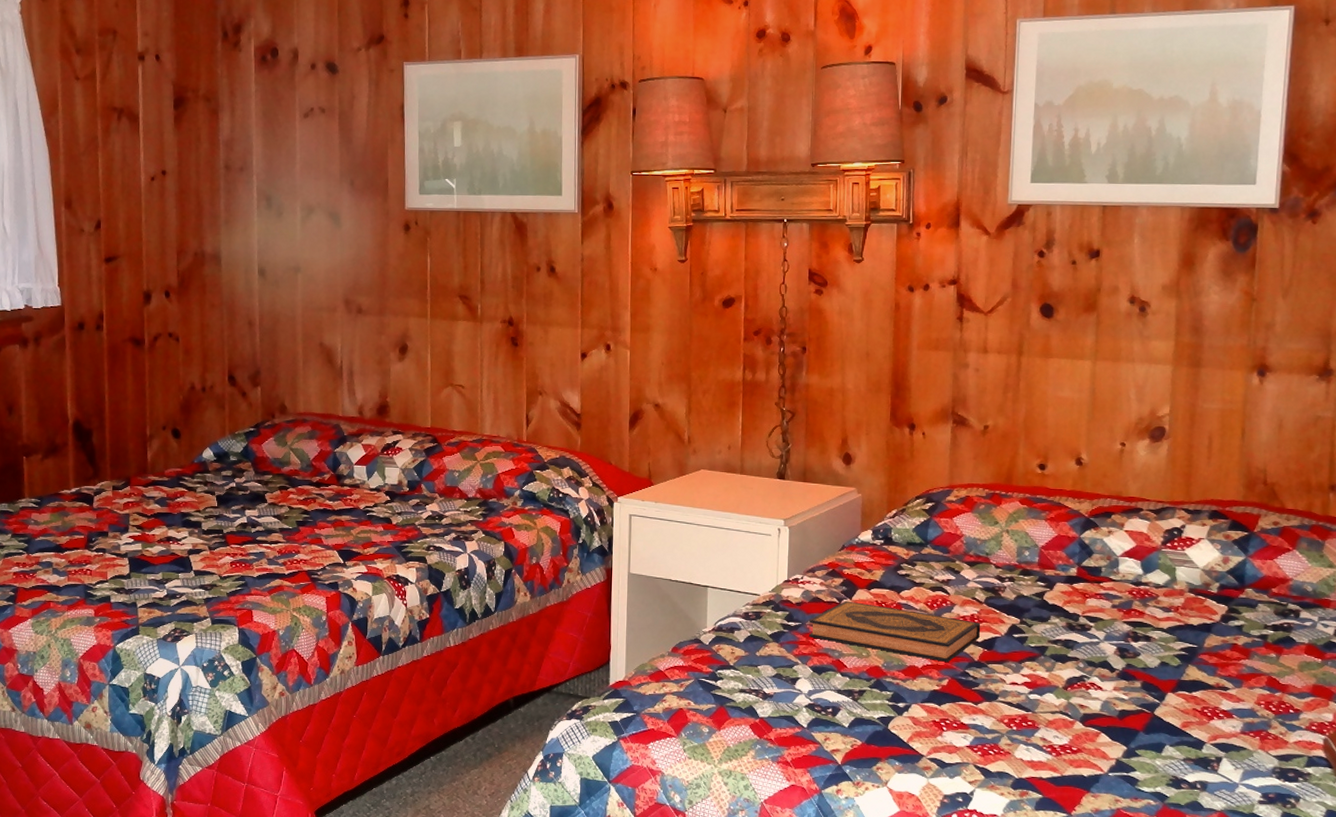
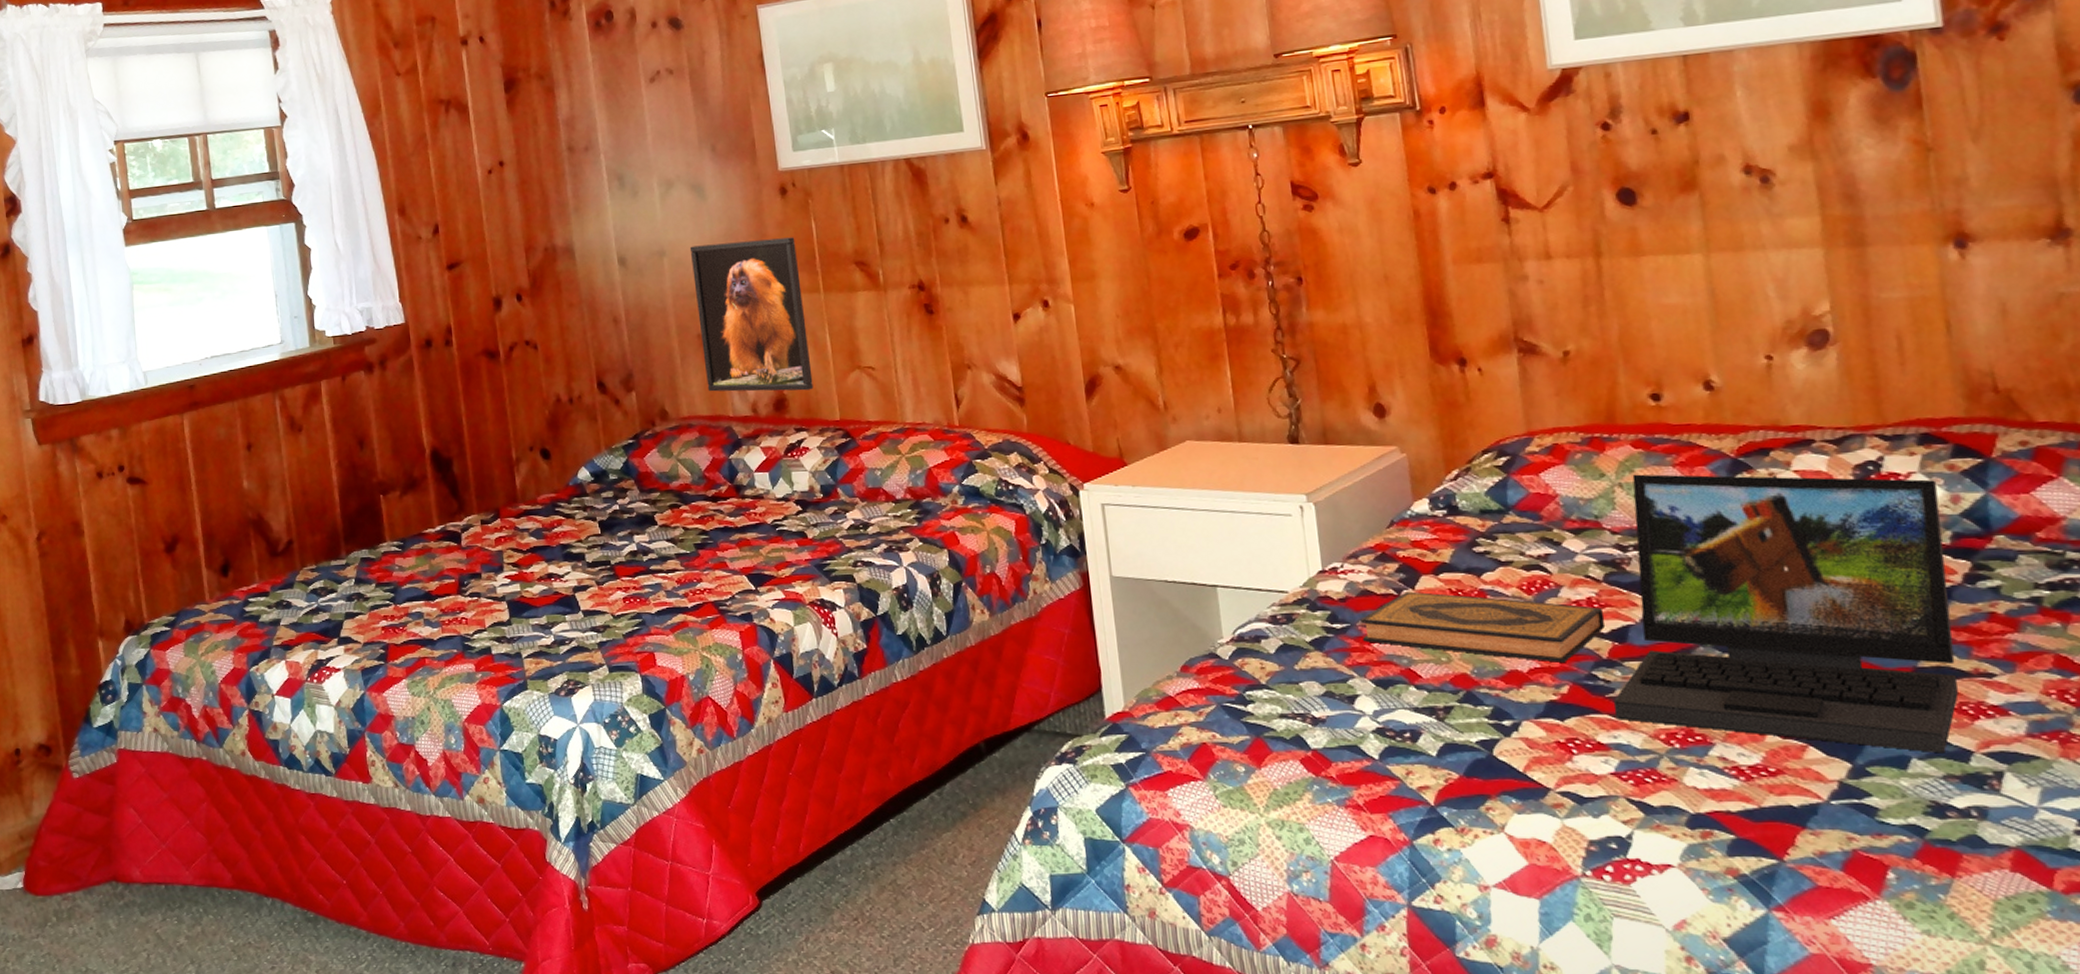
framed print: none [321,266,413,400] -> present [689,237,814,392]
laptop: none [977,524,1216,743] -> present [1614,474,1959,754]

